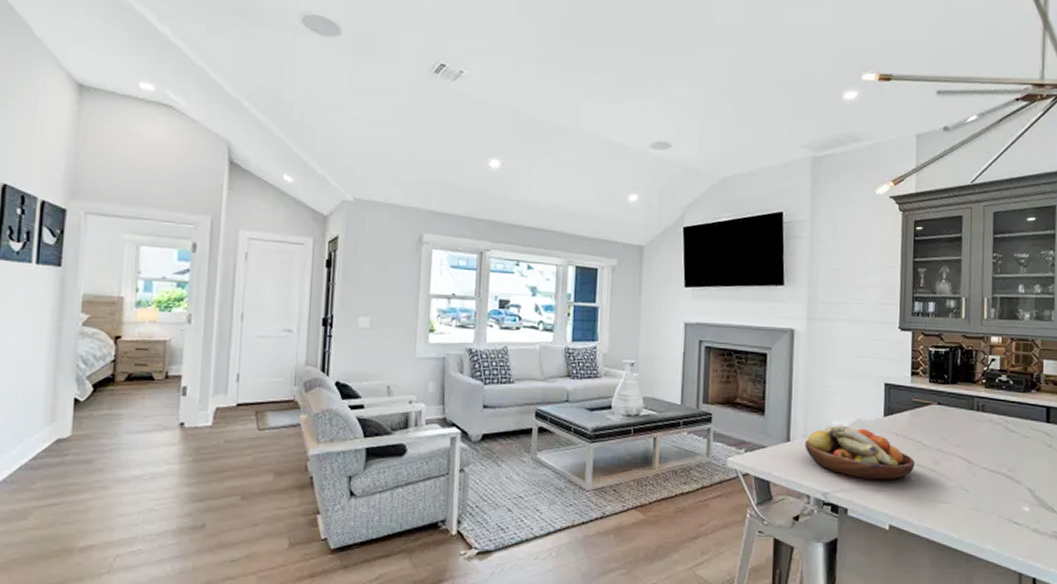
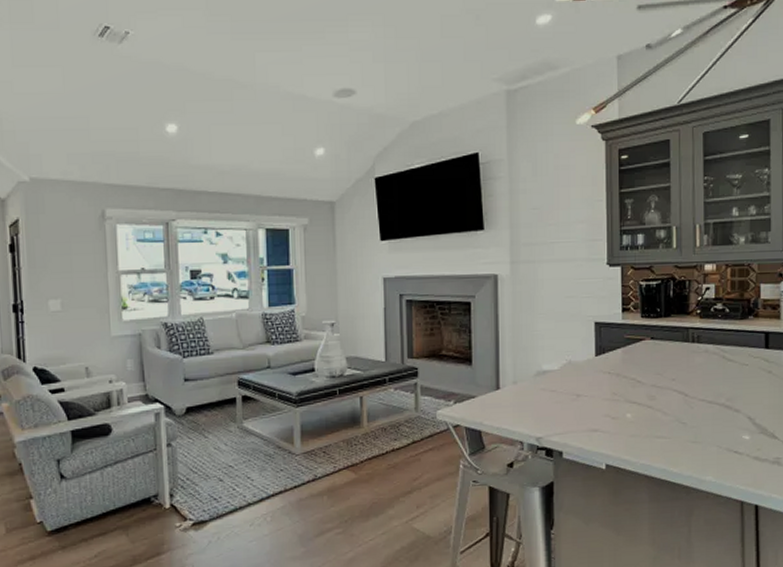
fruit bowl: present [805,425,915,481] -> none [515,368,629,421]

